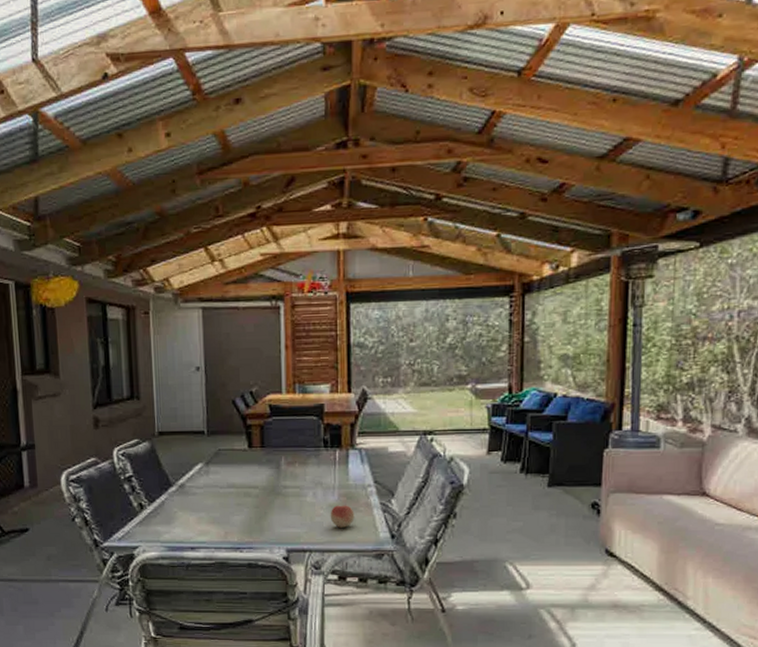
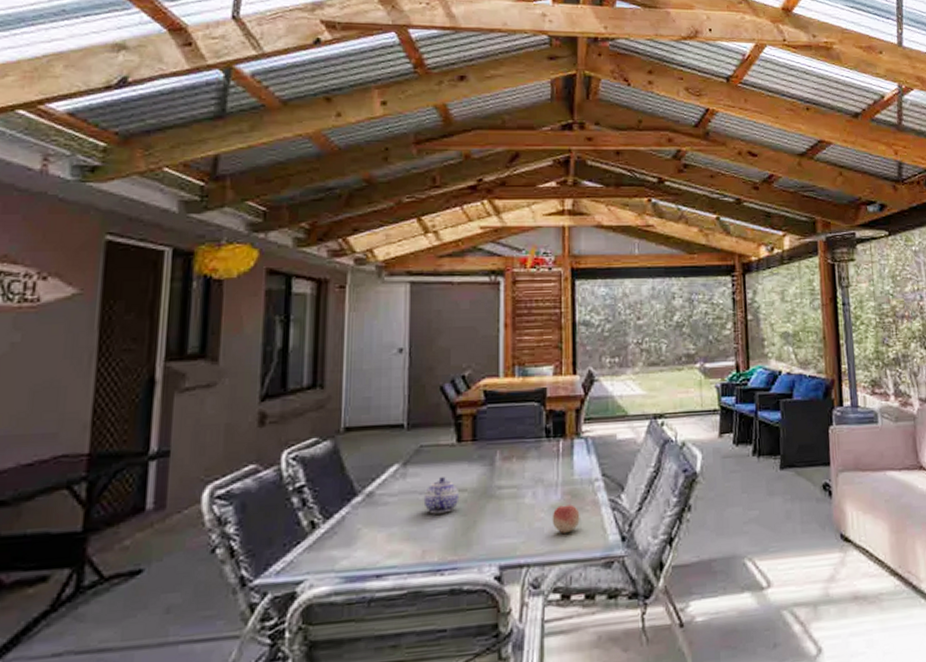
teapot: none [223,476,253,505] -> present [423,477,460,514]

